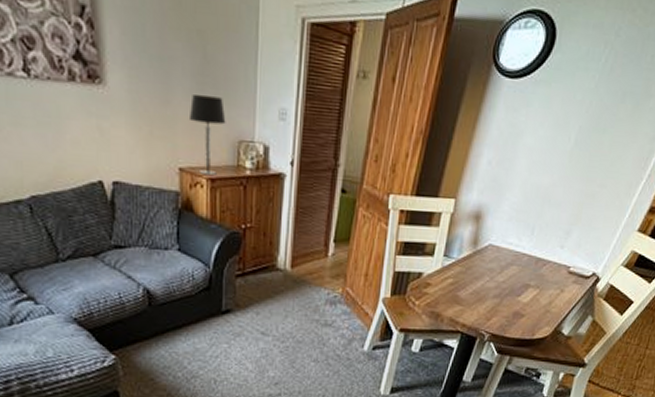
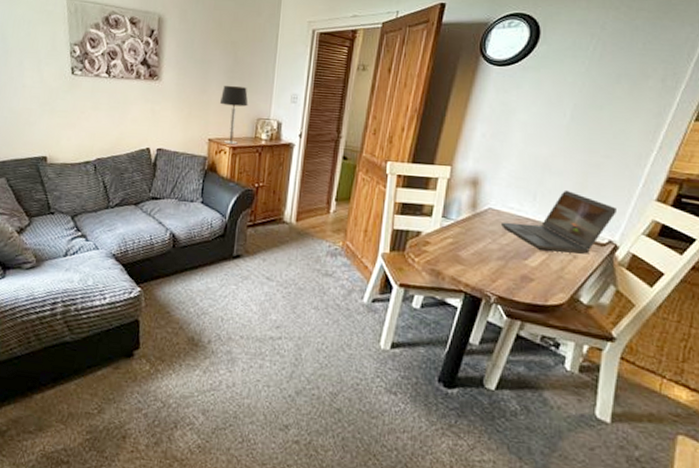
laptop computer: none [500,222,603,287] -> present [501,190,616,254]

